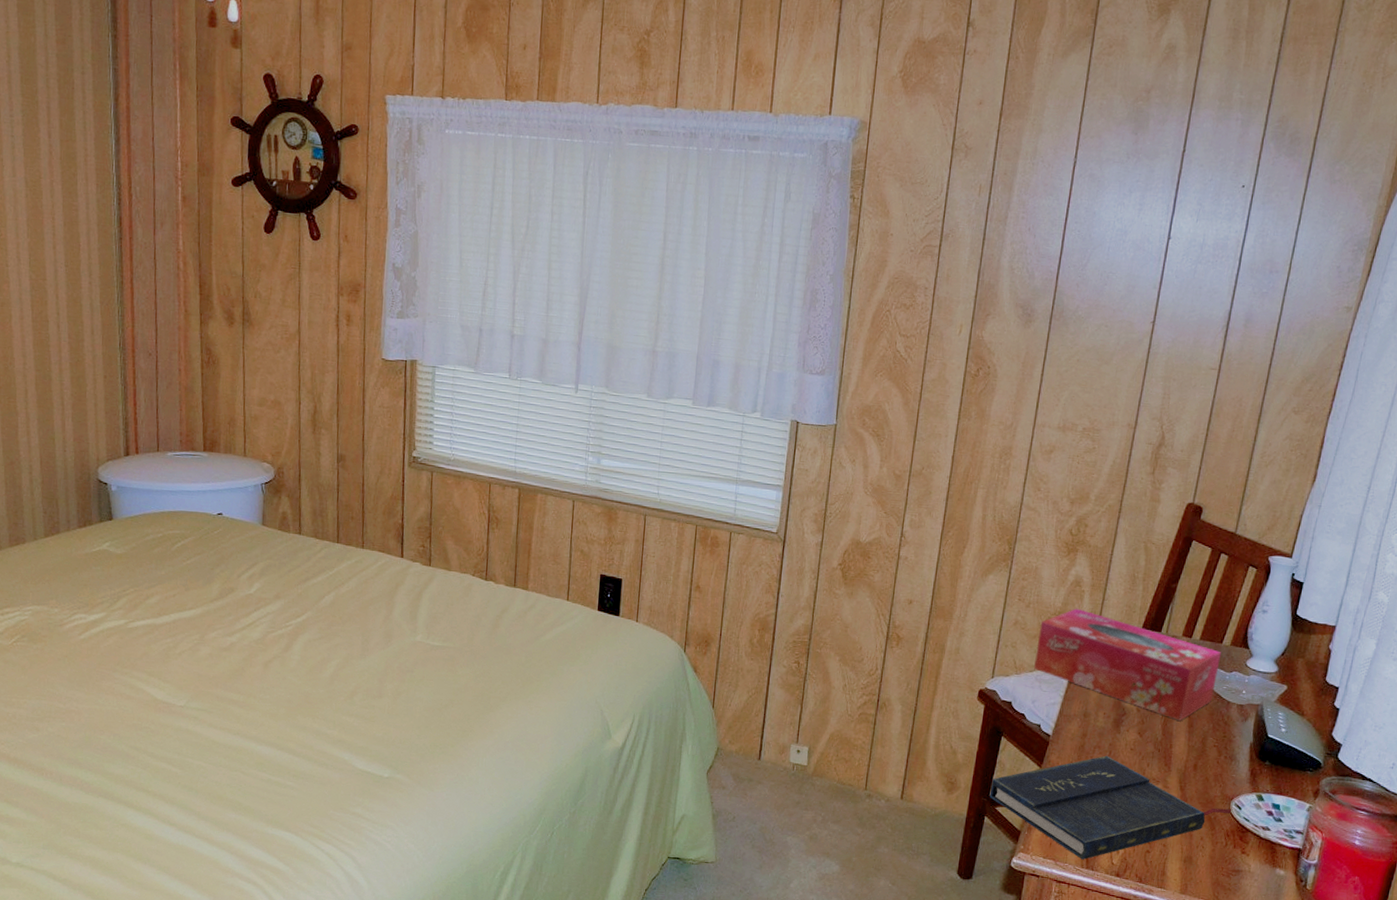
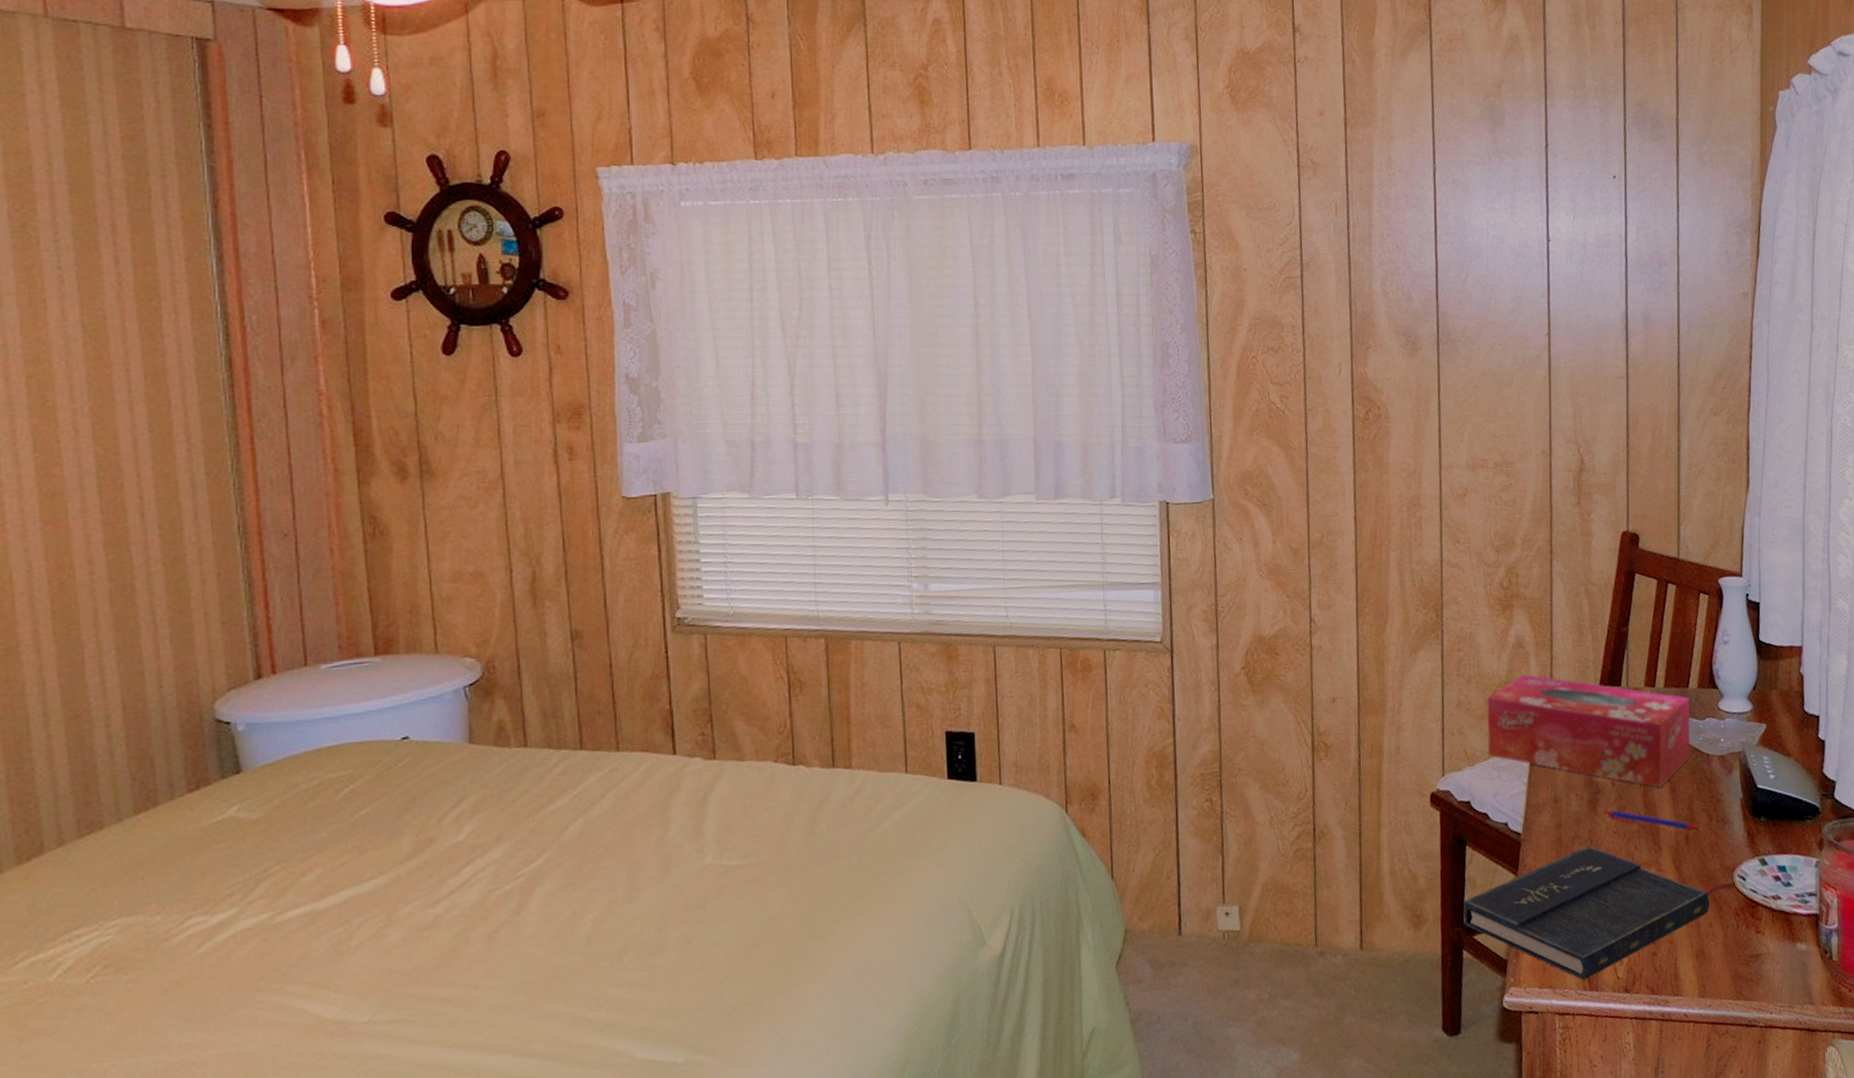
pen: none [1125,730,1211,762] -> present [1603,809,1702,831]

